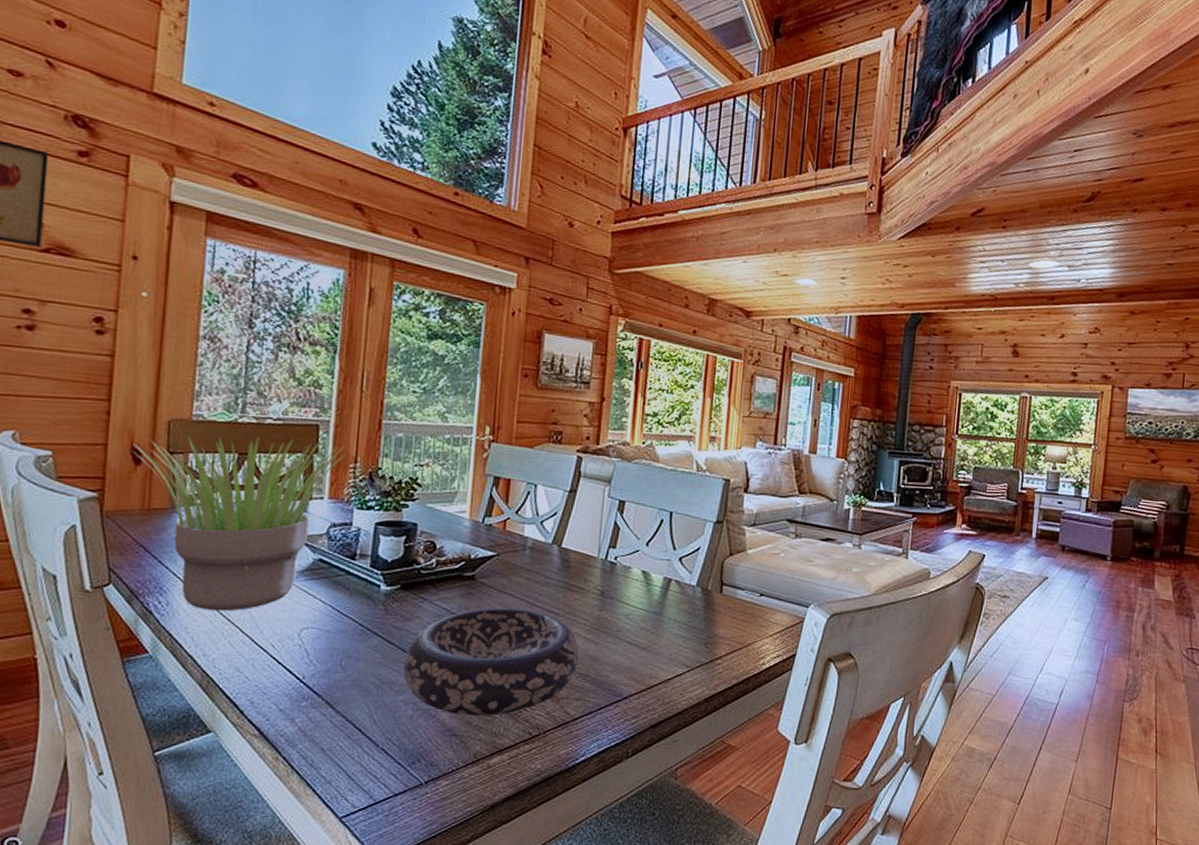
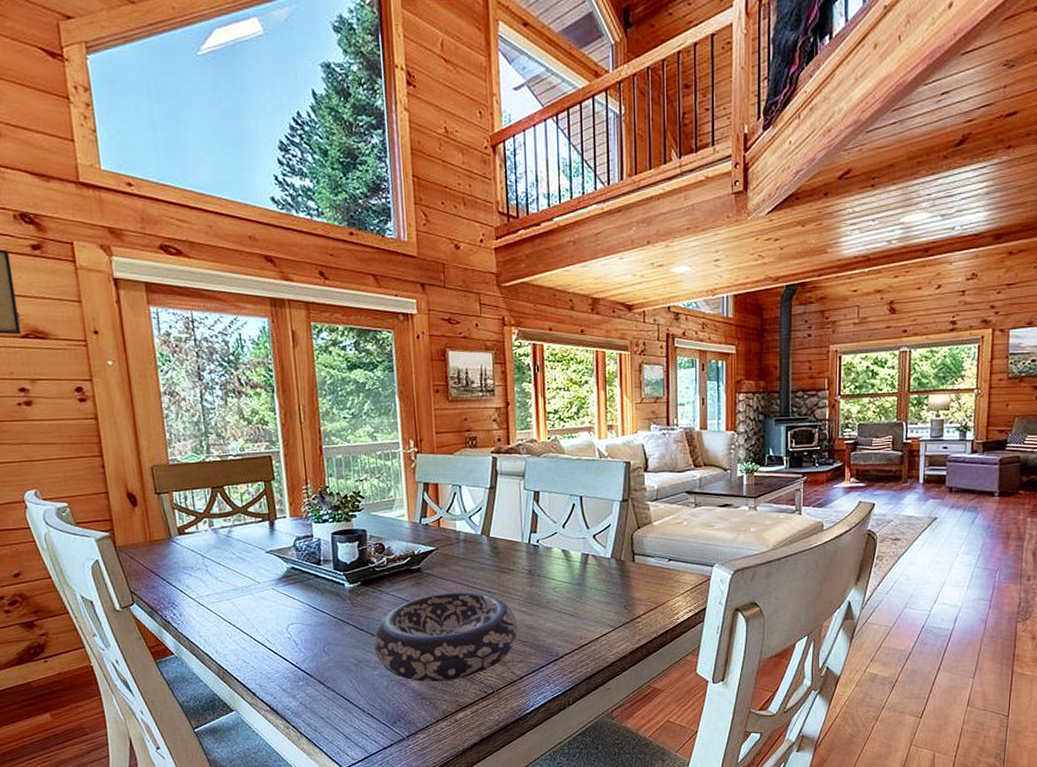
potted plant: present [133,436,346,612] -> none [128,469,298,617]

